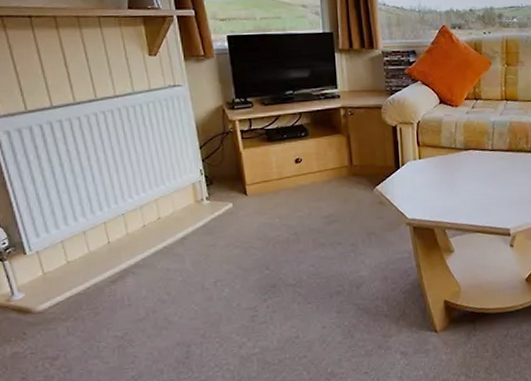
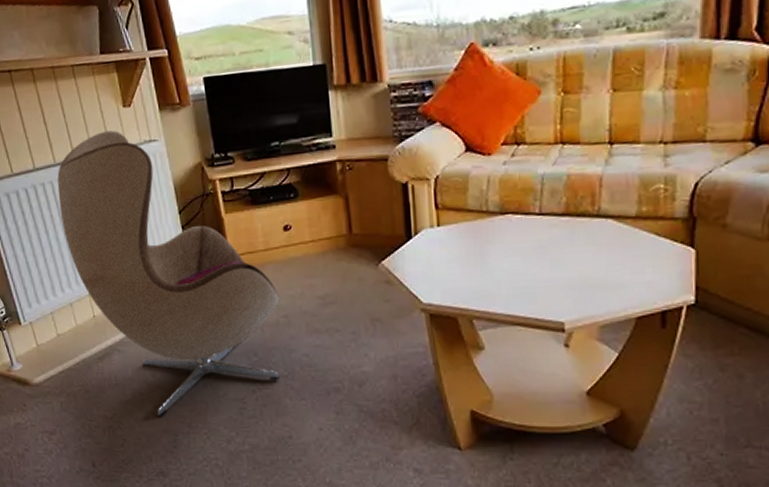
armchair: none [76,75,290,332] -> present [57,130,280,418]

